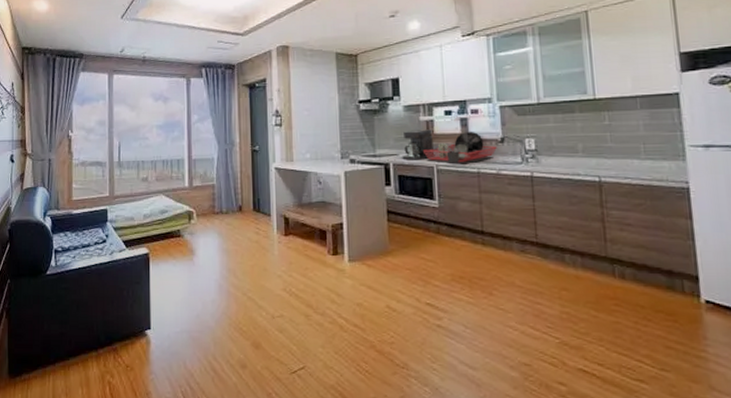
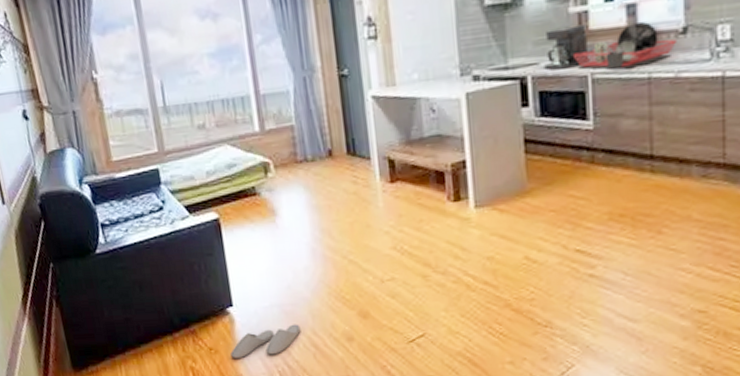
slippers: none [143,349,204,378] -> present [230,324,301,359]

